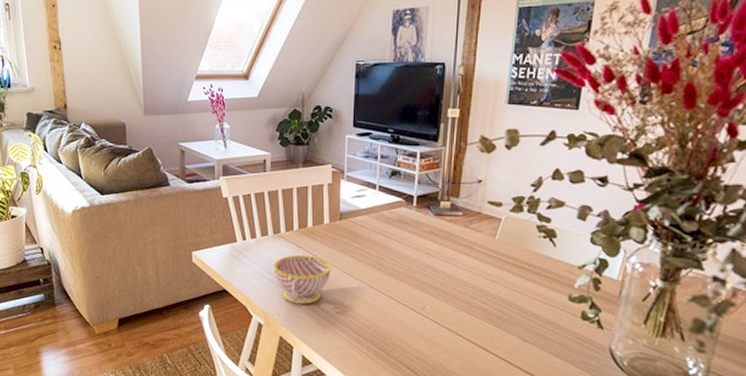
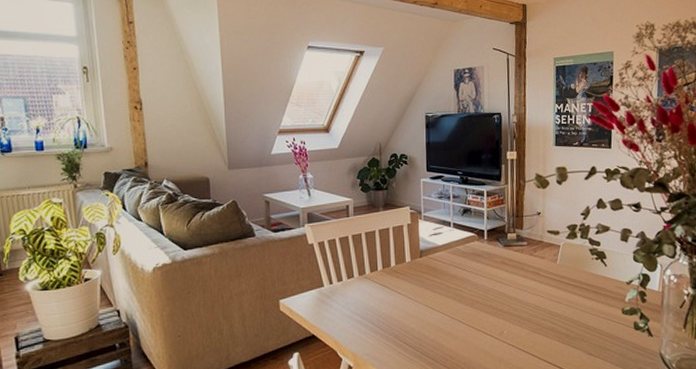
teacup: present [274,254,331,304] -> none [361,293,415,342]

